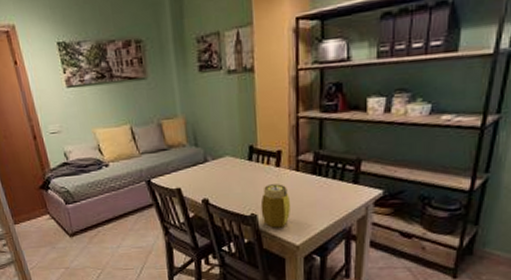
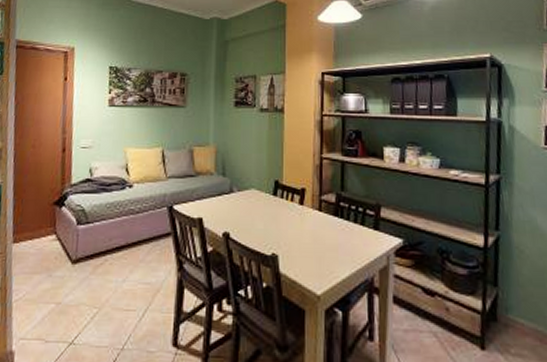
jar: present [260,184,291,228] -> none [282,223,313,272]

